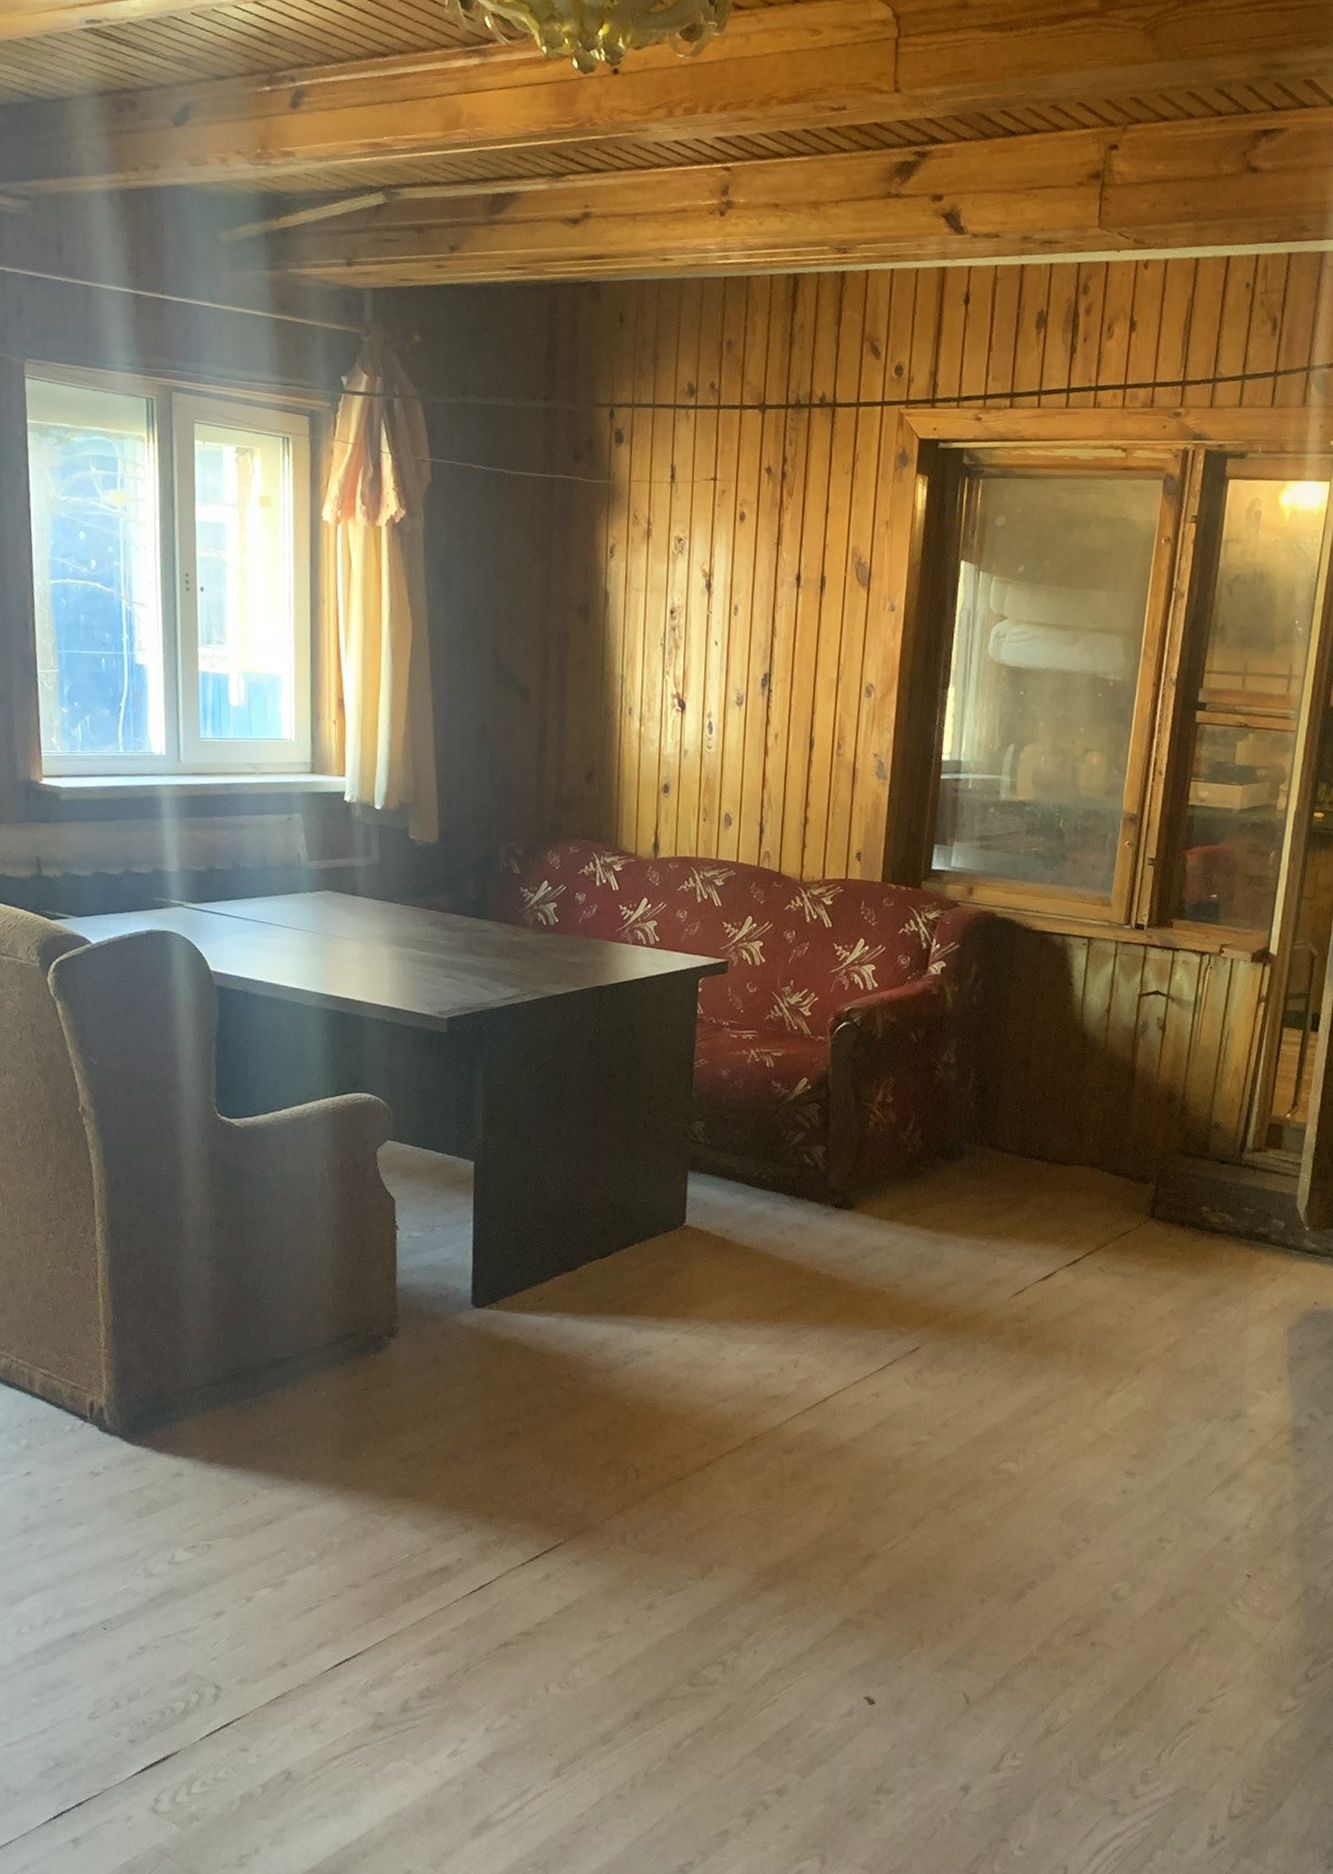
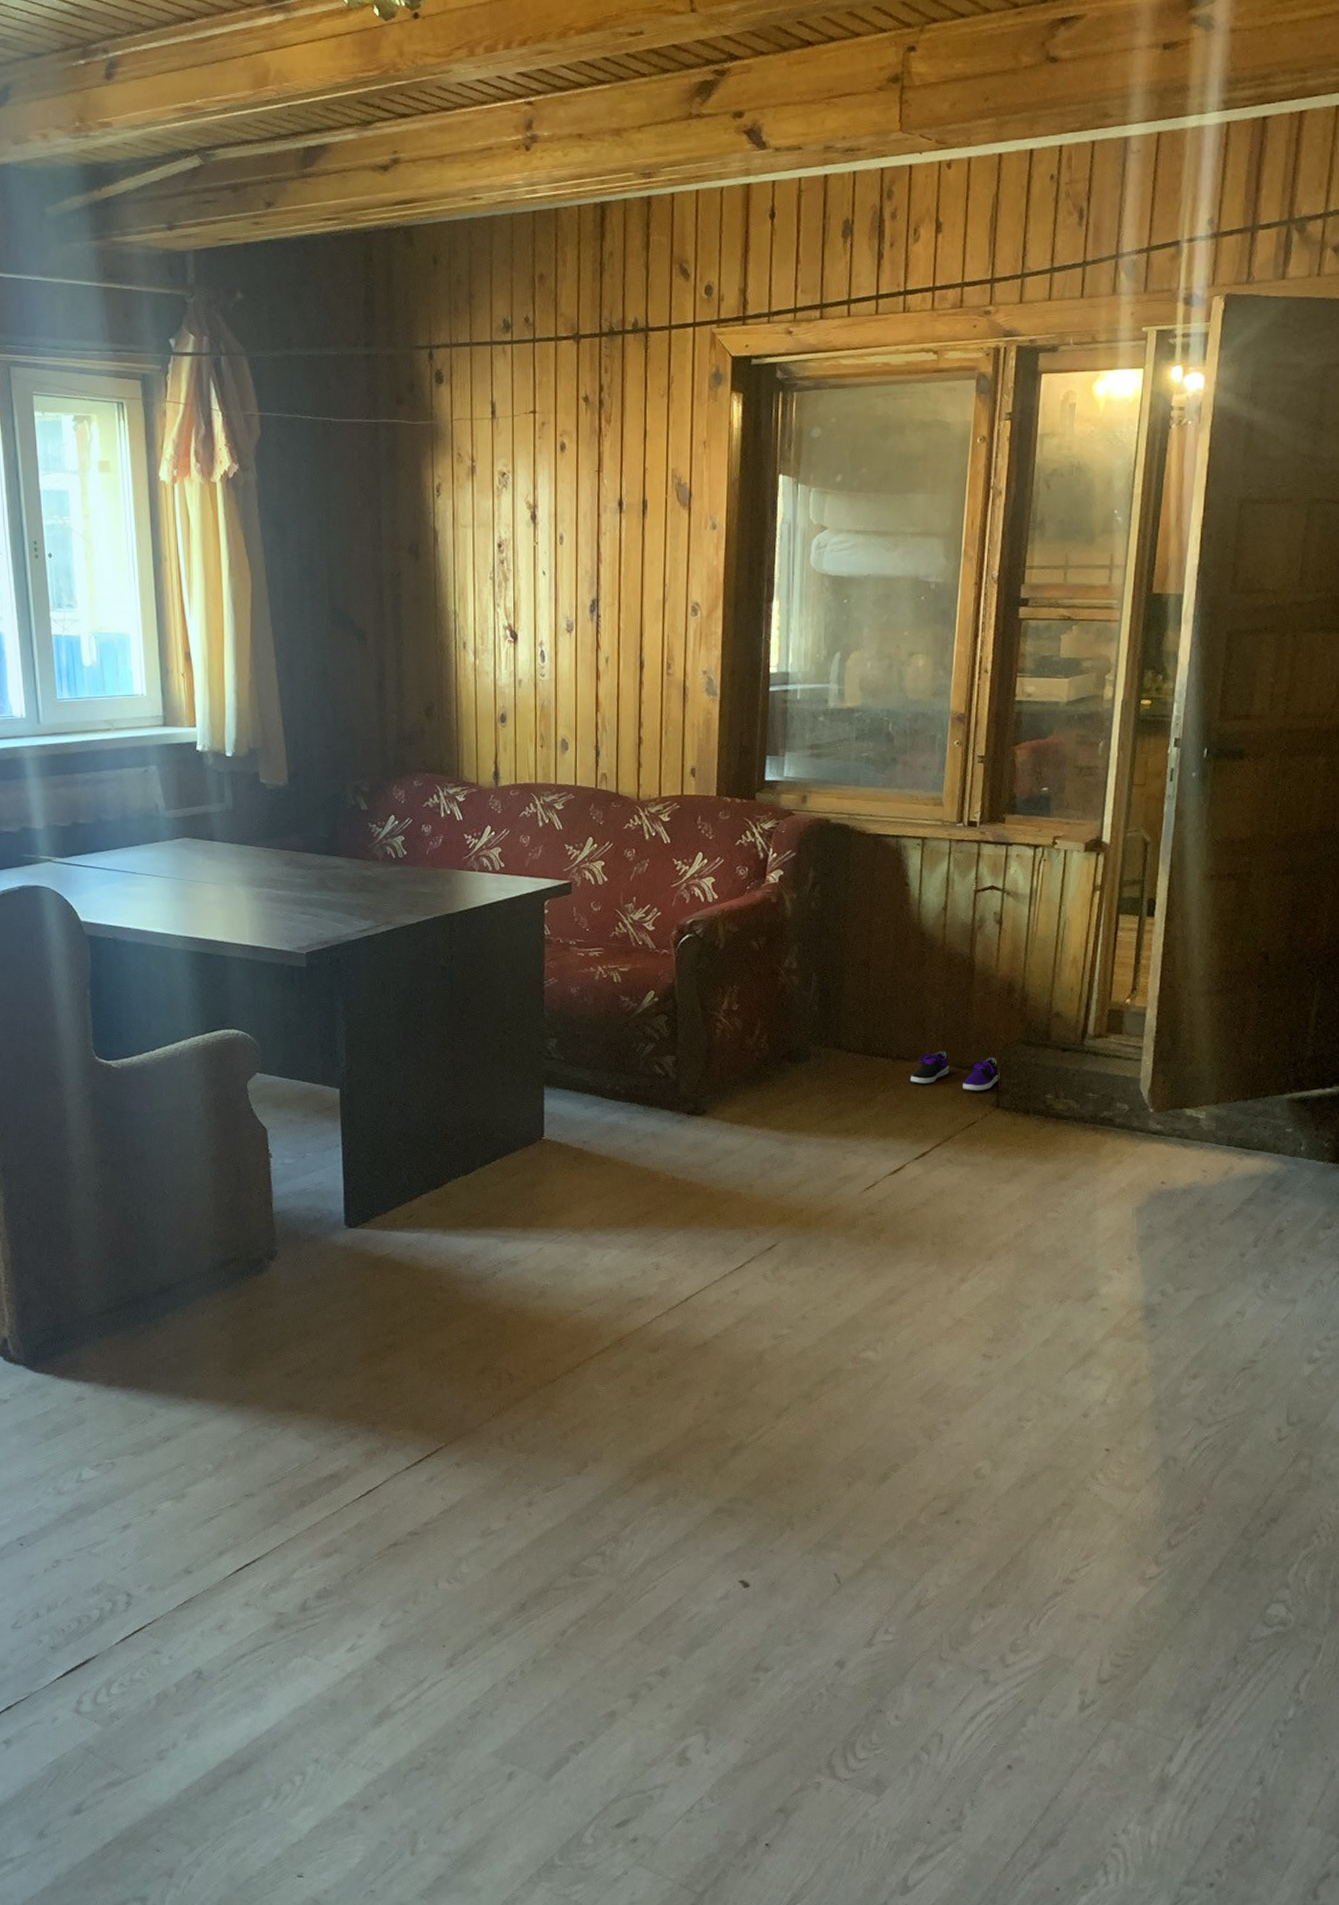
shoe: none [1065,1156,1156,1200] -> present [910,1051,1000,1091]

